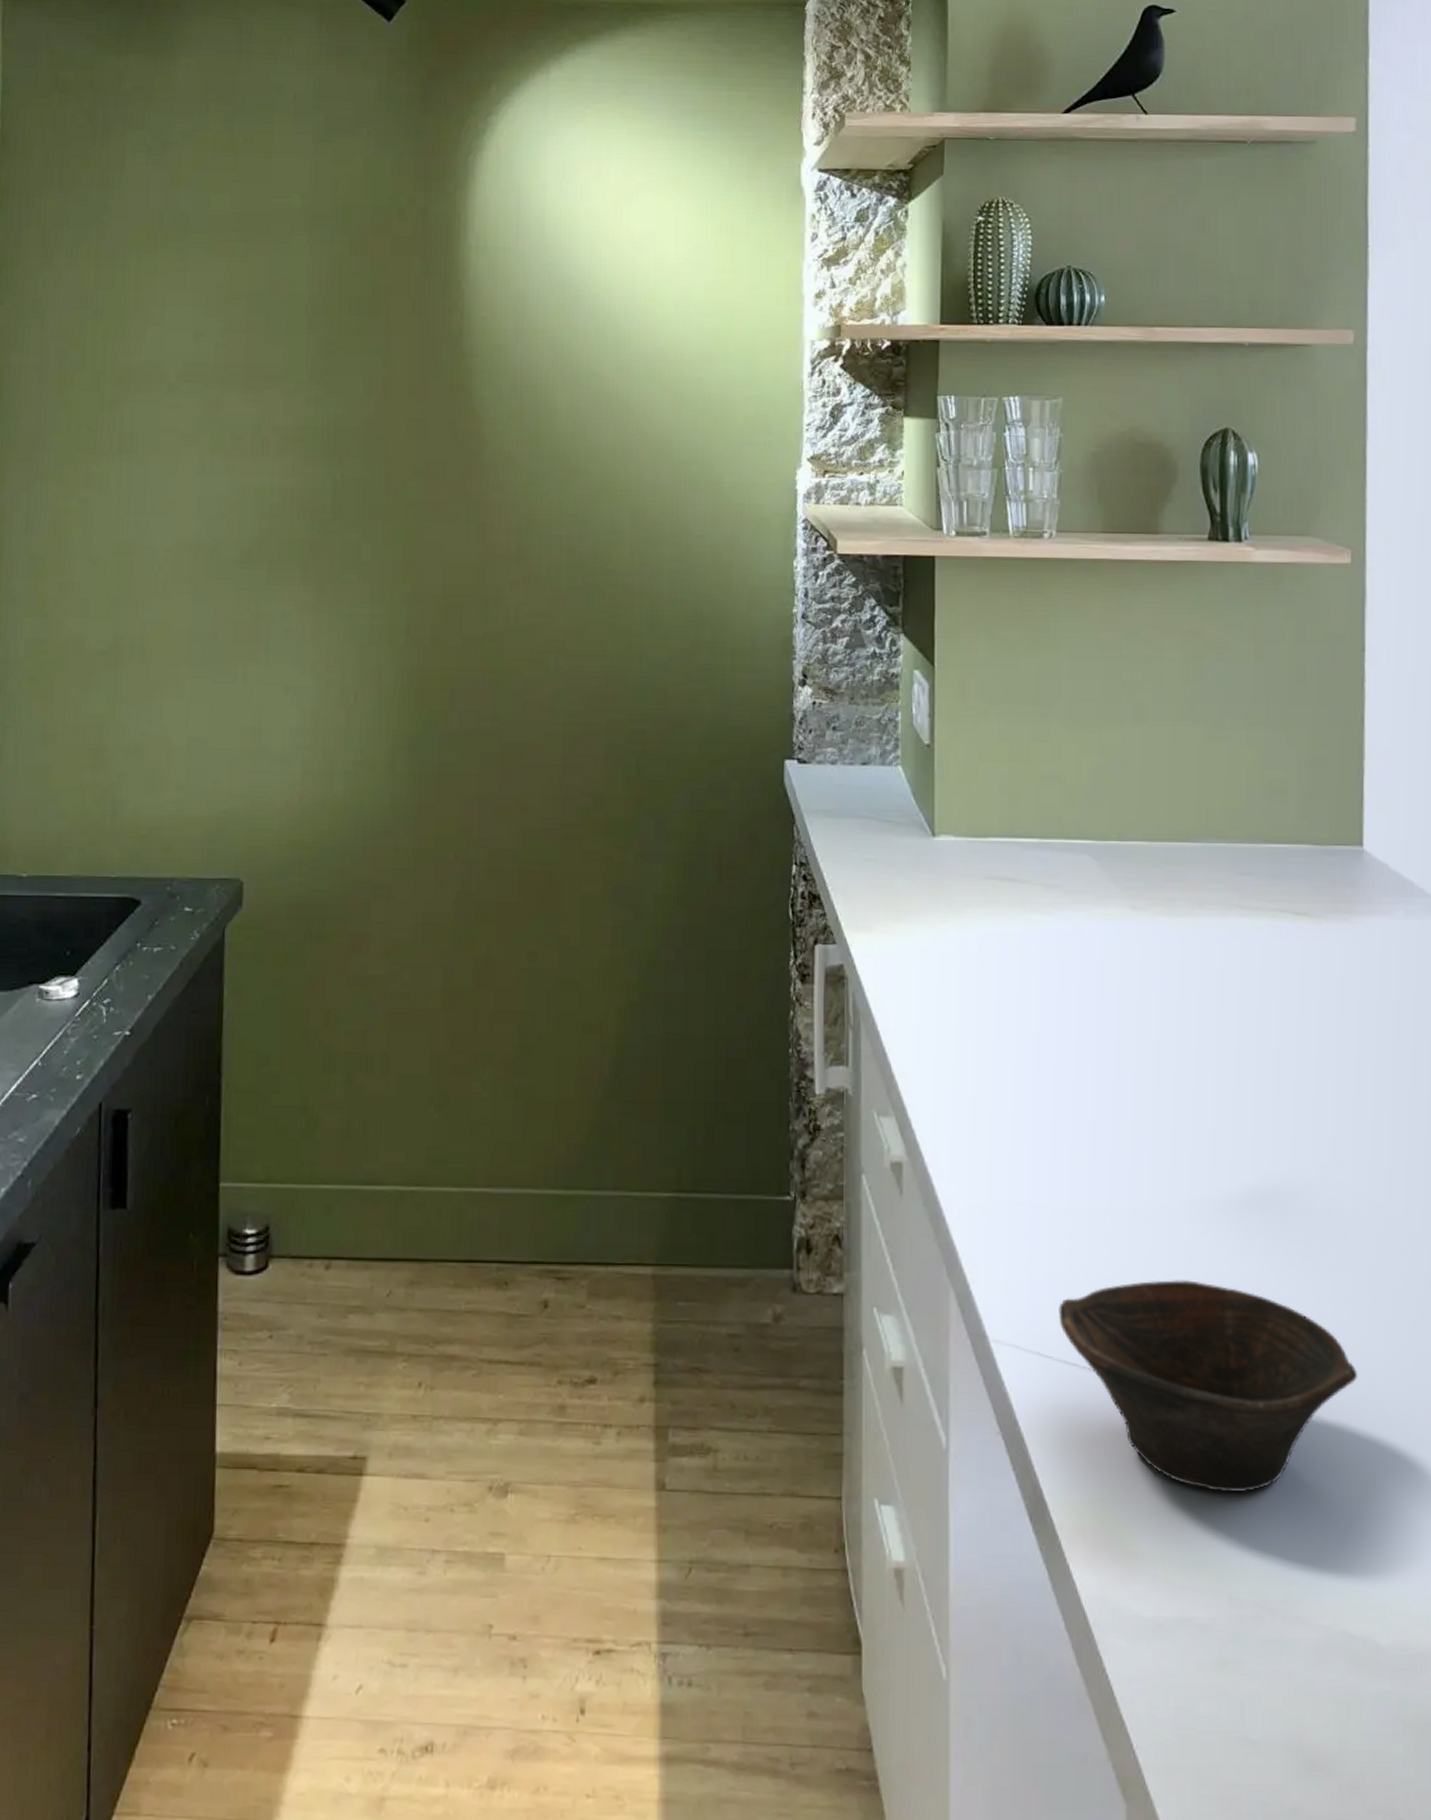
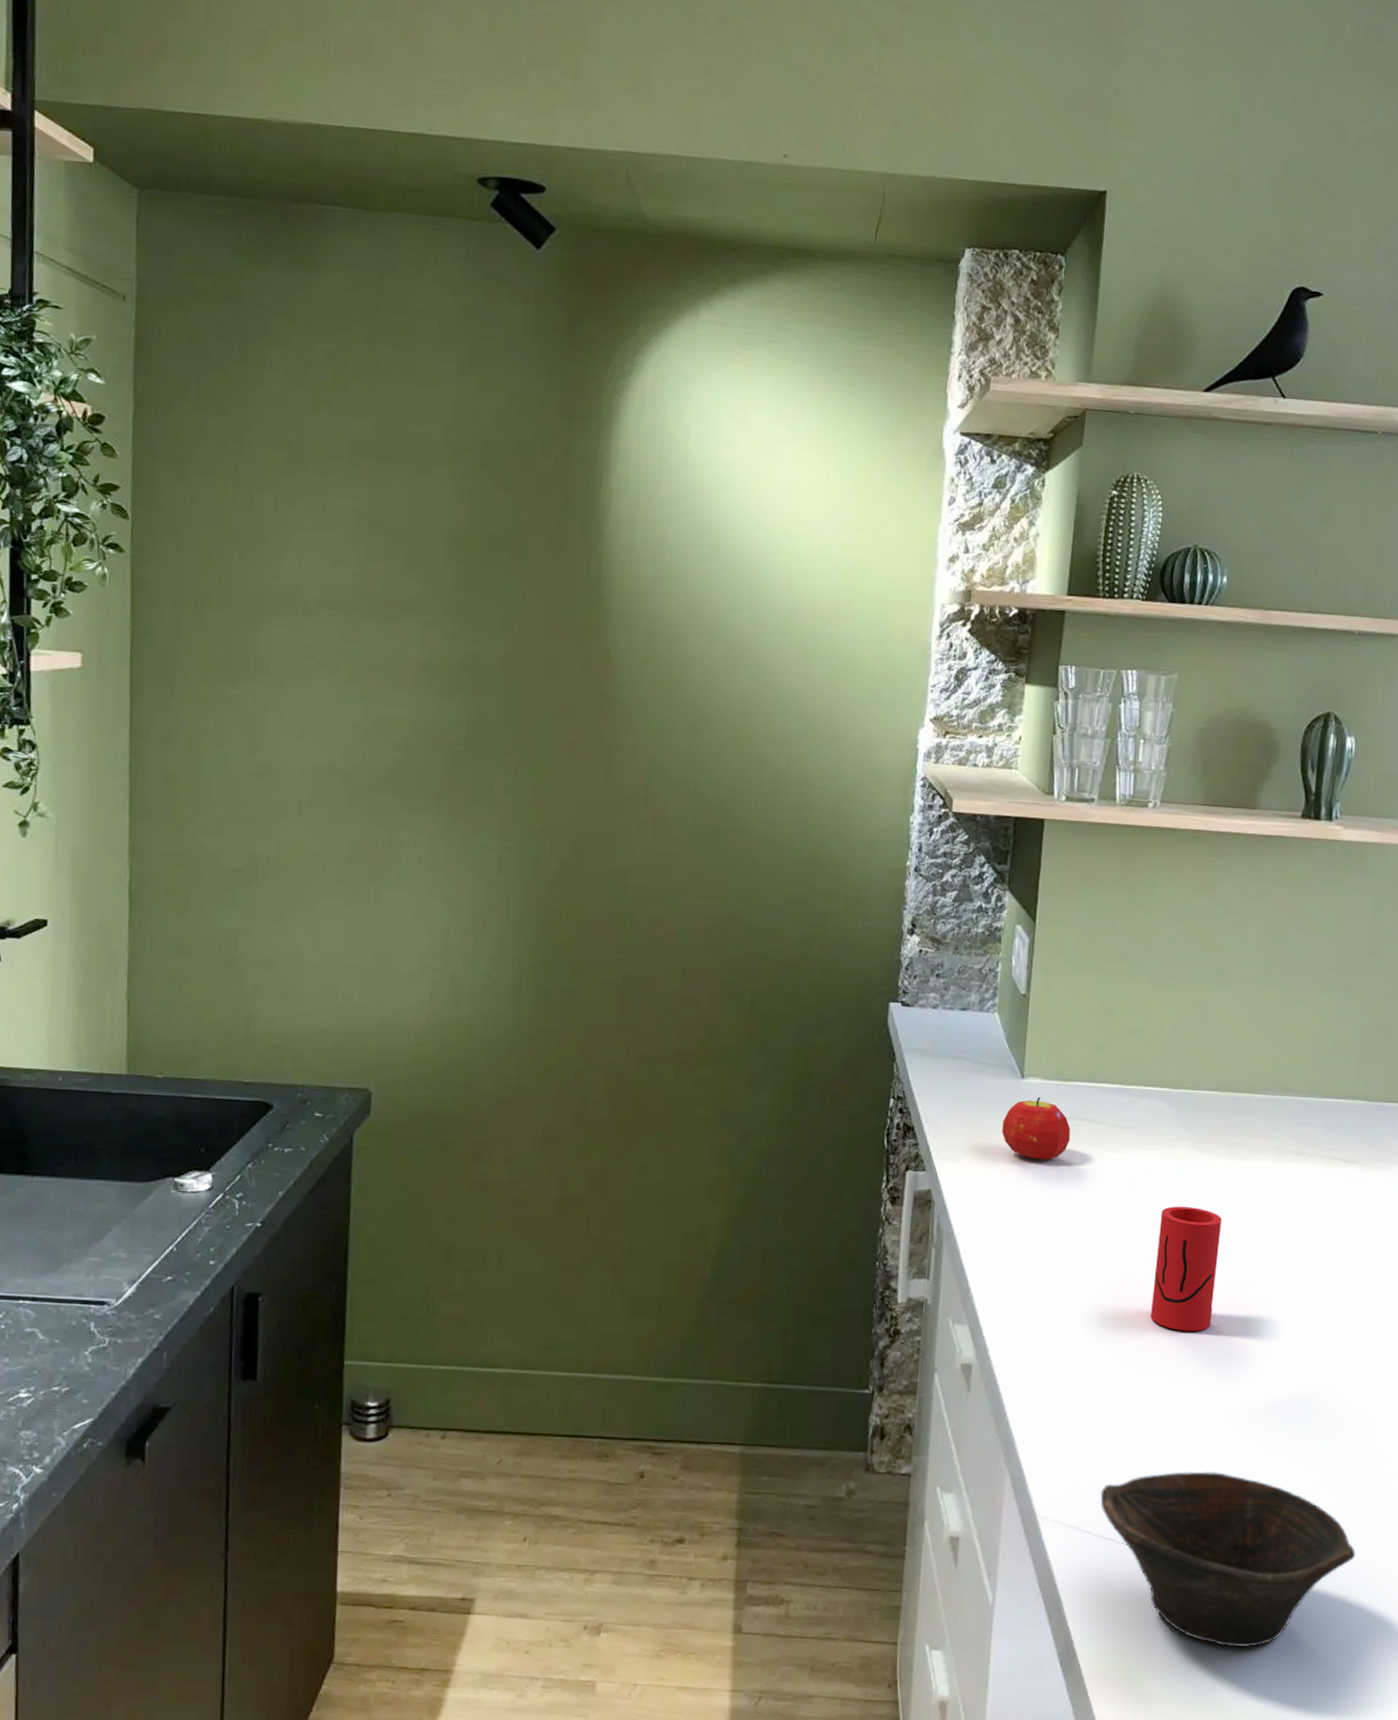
fruit: none [916,856,991,926] -> present [1002,1096,1071,1160]
cup: none [1095,972,1166,1115] -> present [1150,1206,1223,1332]

